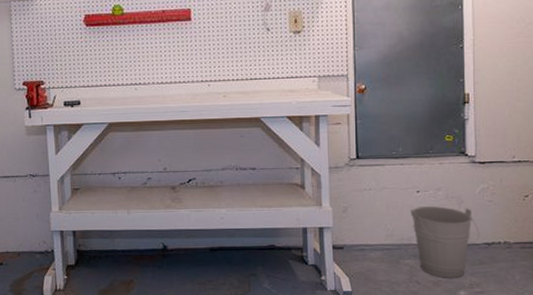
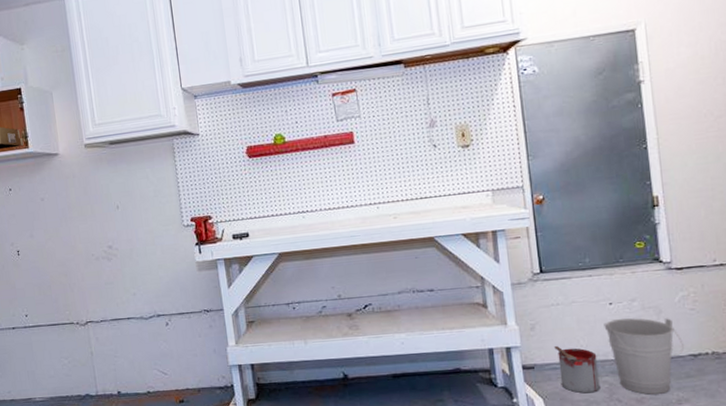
paint can: none [363,229,402,274] -> present [554,346,600,394]

